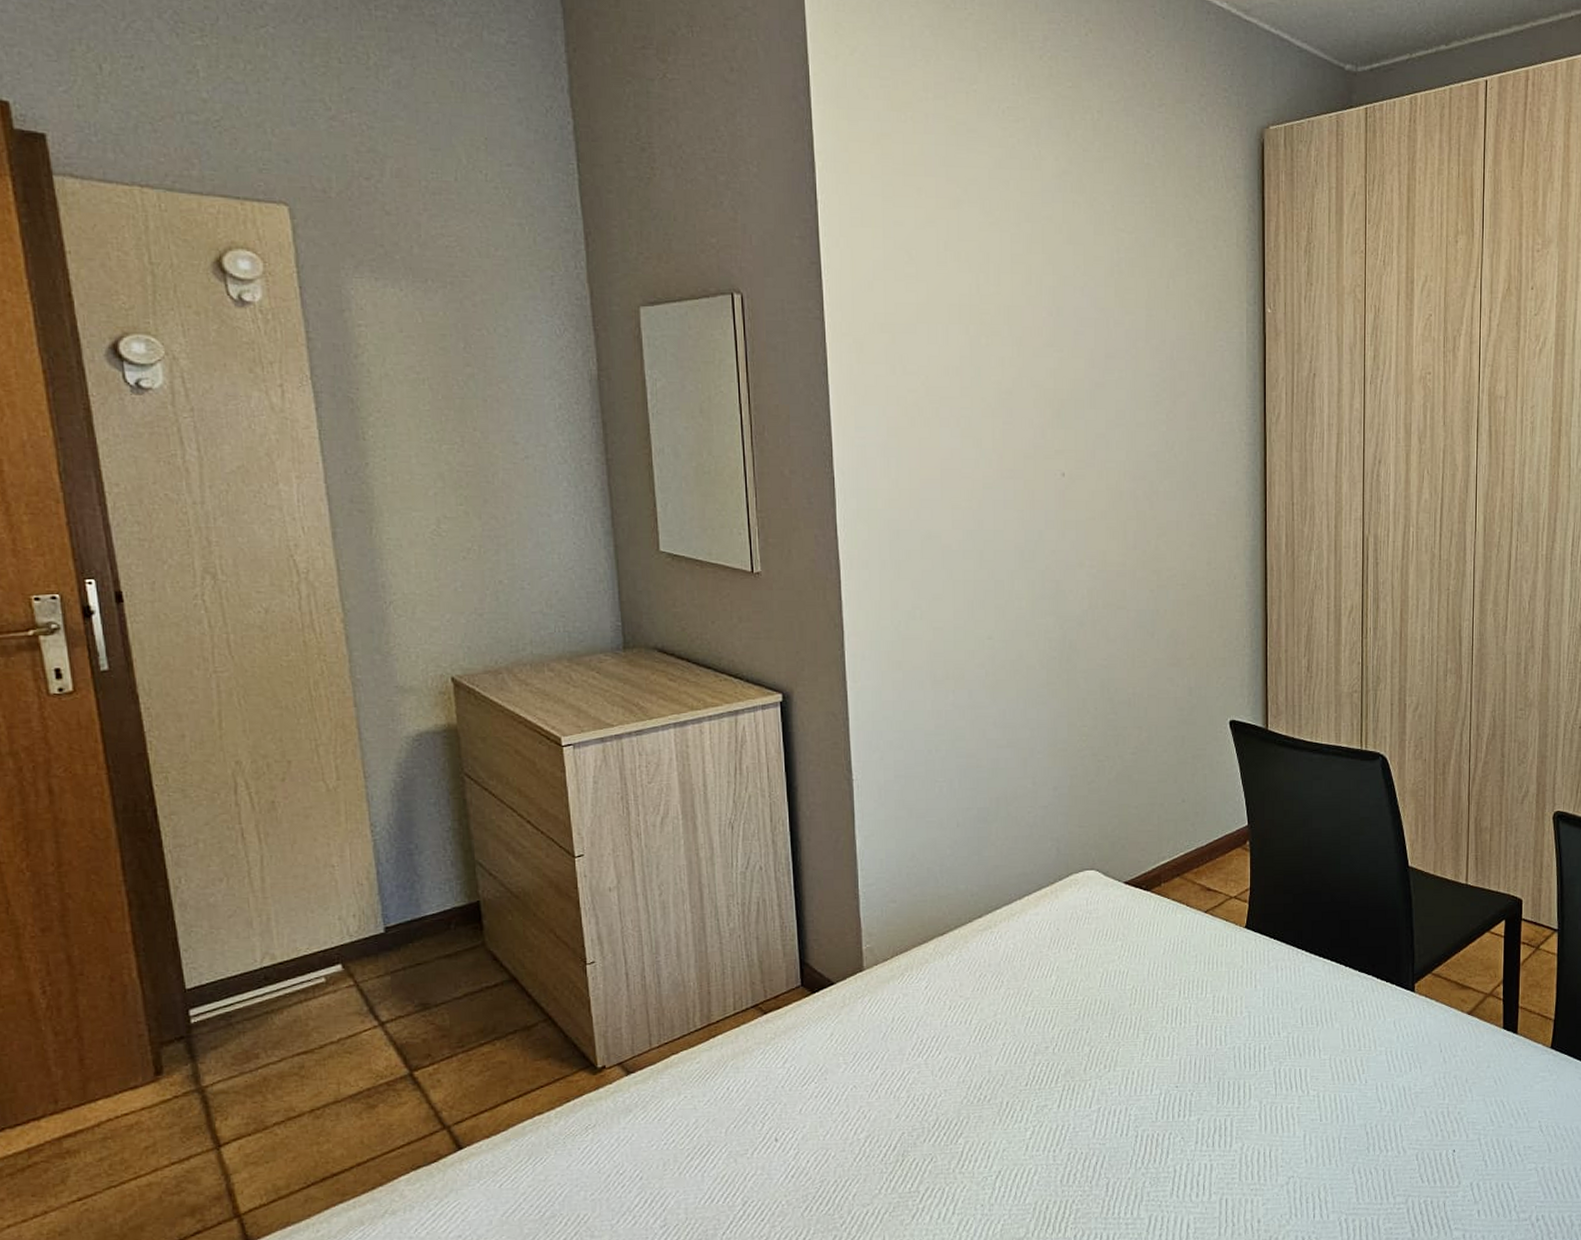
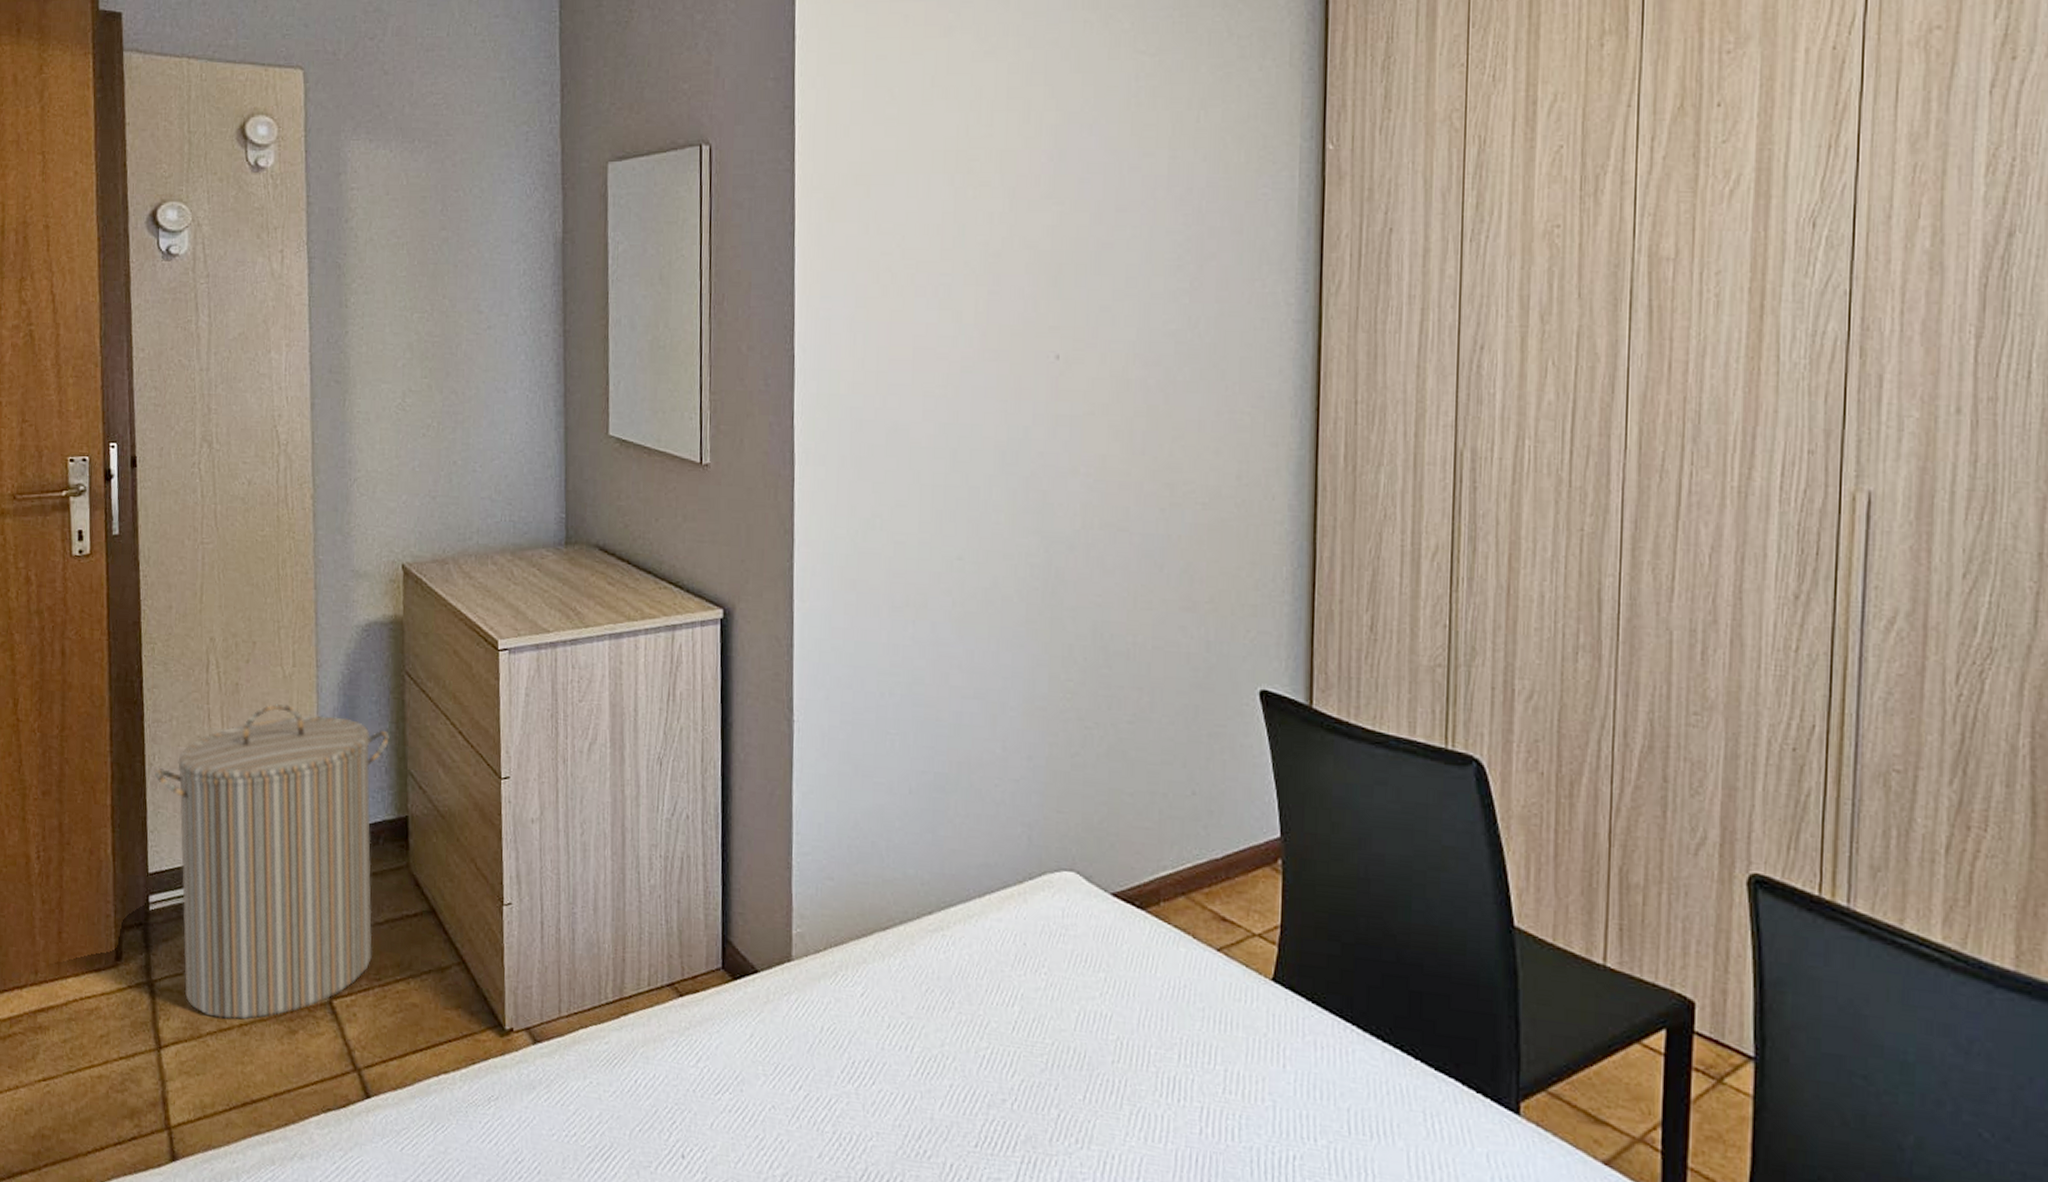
laundry hamper: none [182,816,453,1108] -> present [155,704,390,1020]

